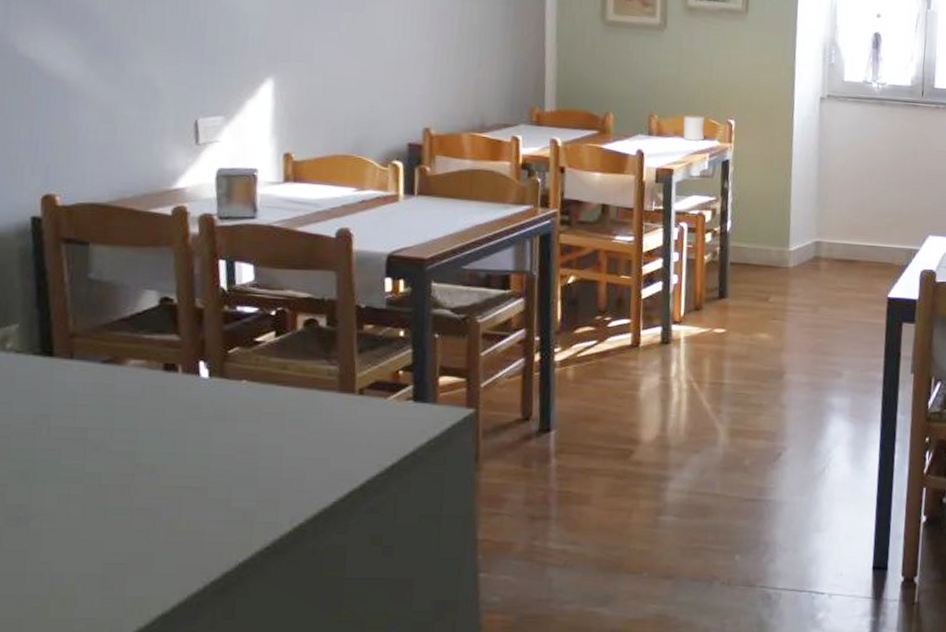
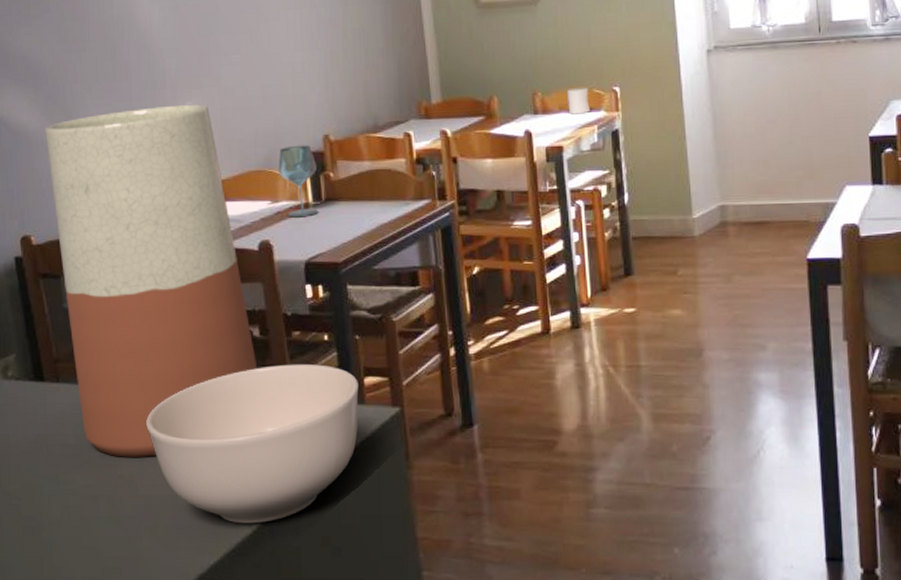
vase: none [88,72,319,446] -> present [45,104,257,457]
bowl: none [178,357,432,521] -> present [146,363,359,524]
wine glass: none [368,134,413,209] -> present [278,145,318,218]

